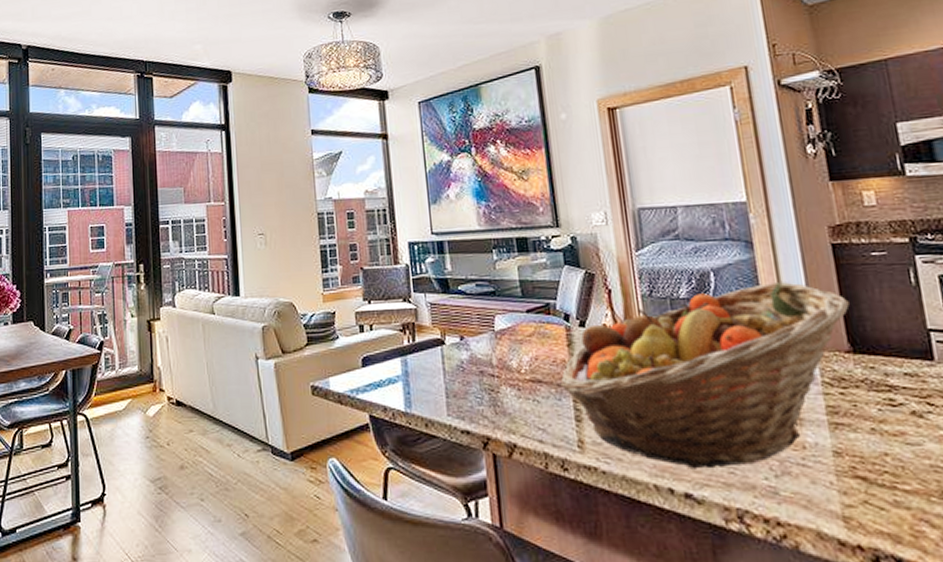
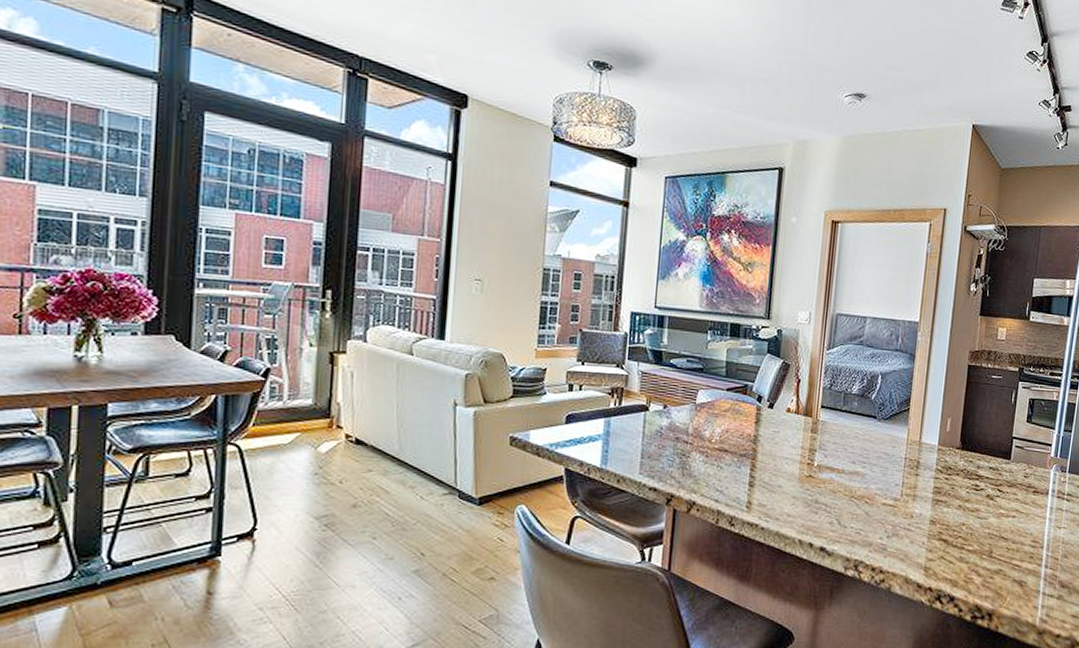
fruit basket: present [560,282,851,469] -> none [742,389,970,529]

